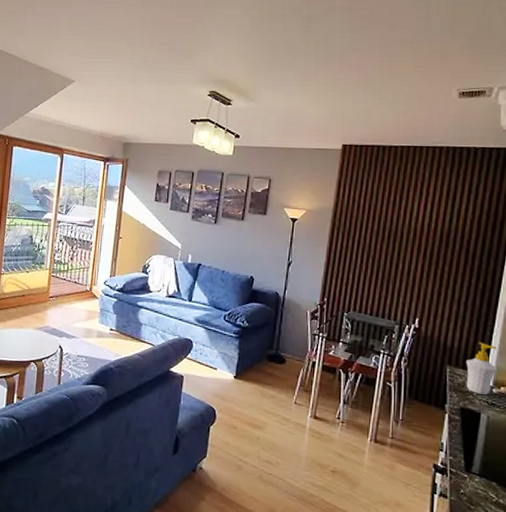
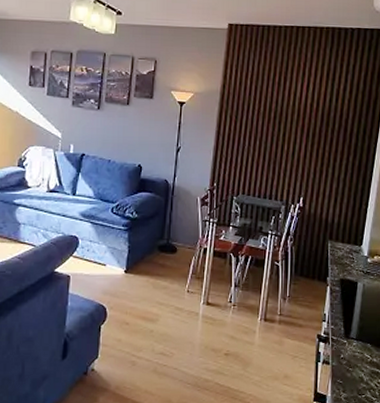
soap bottle: present [466,342,498,396] -> none [345,216,372,266]

